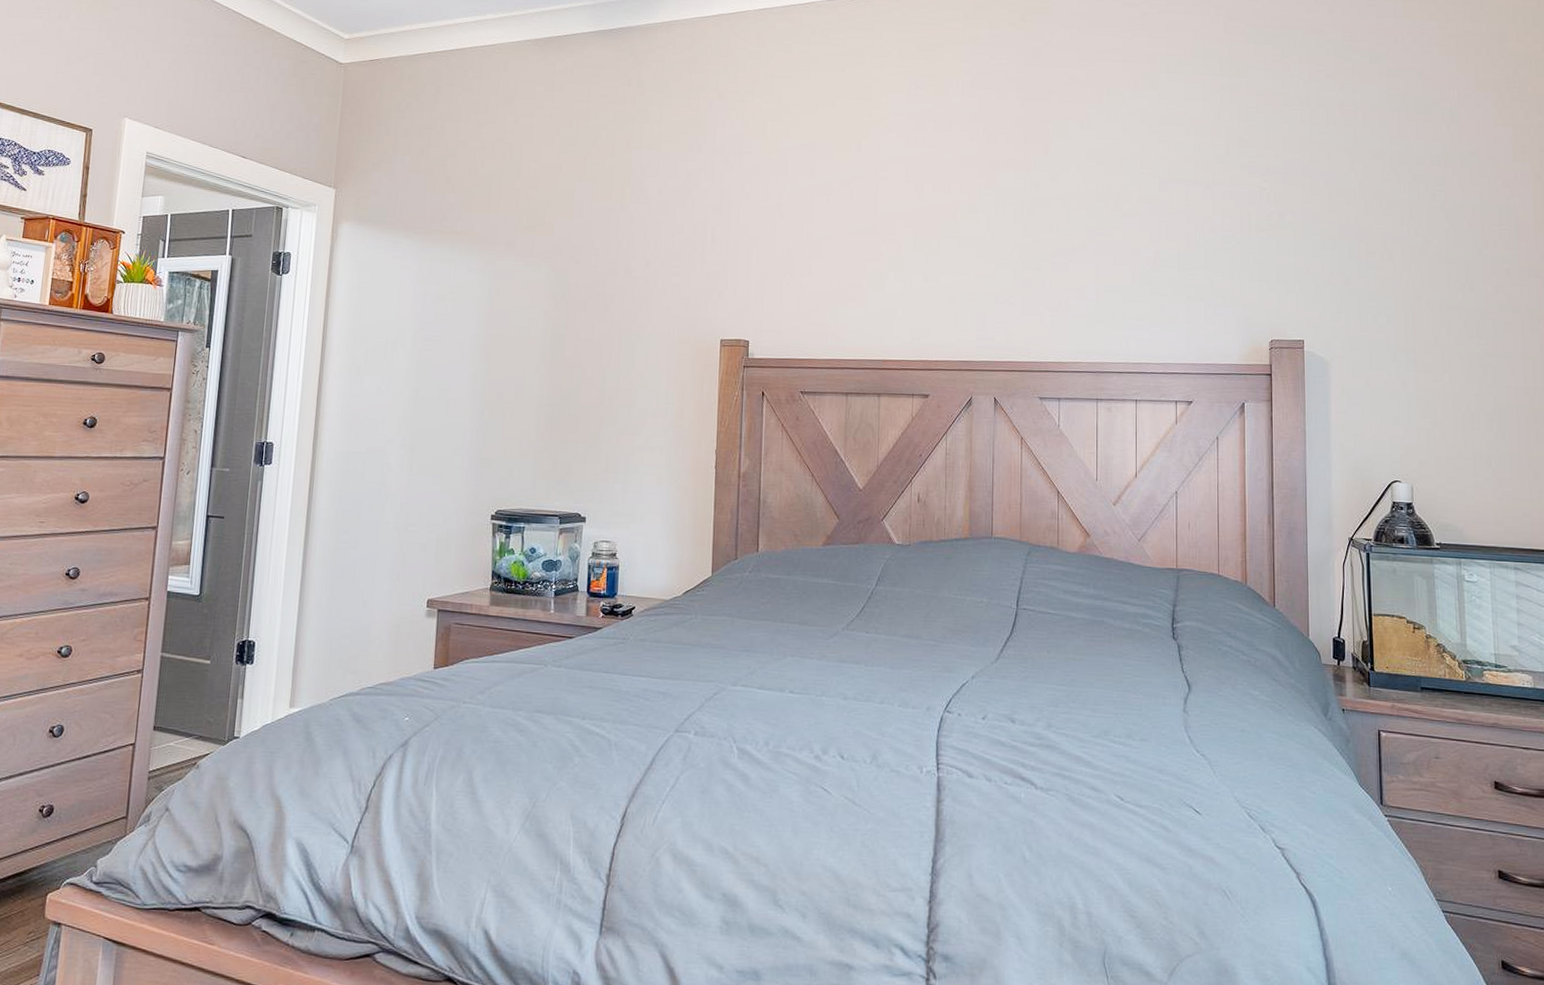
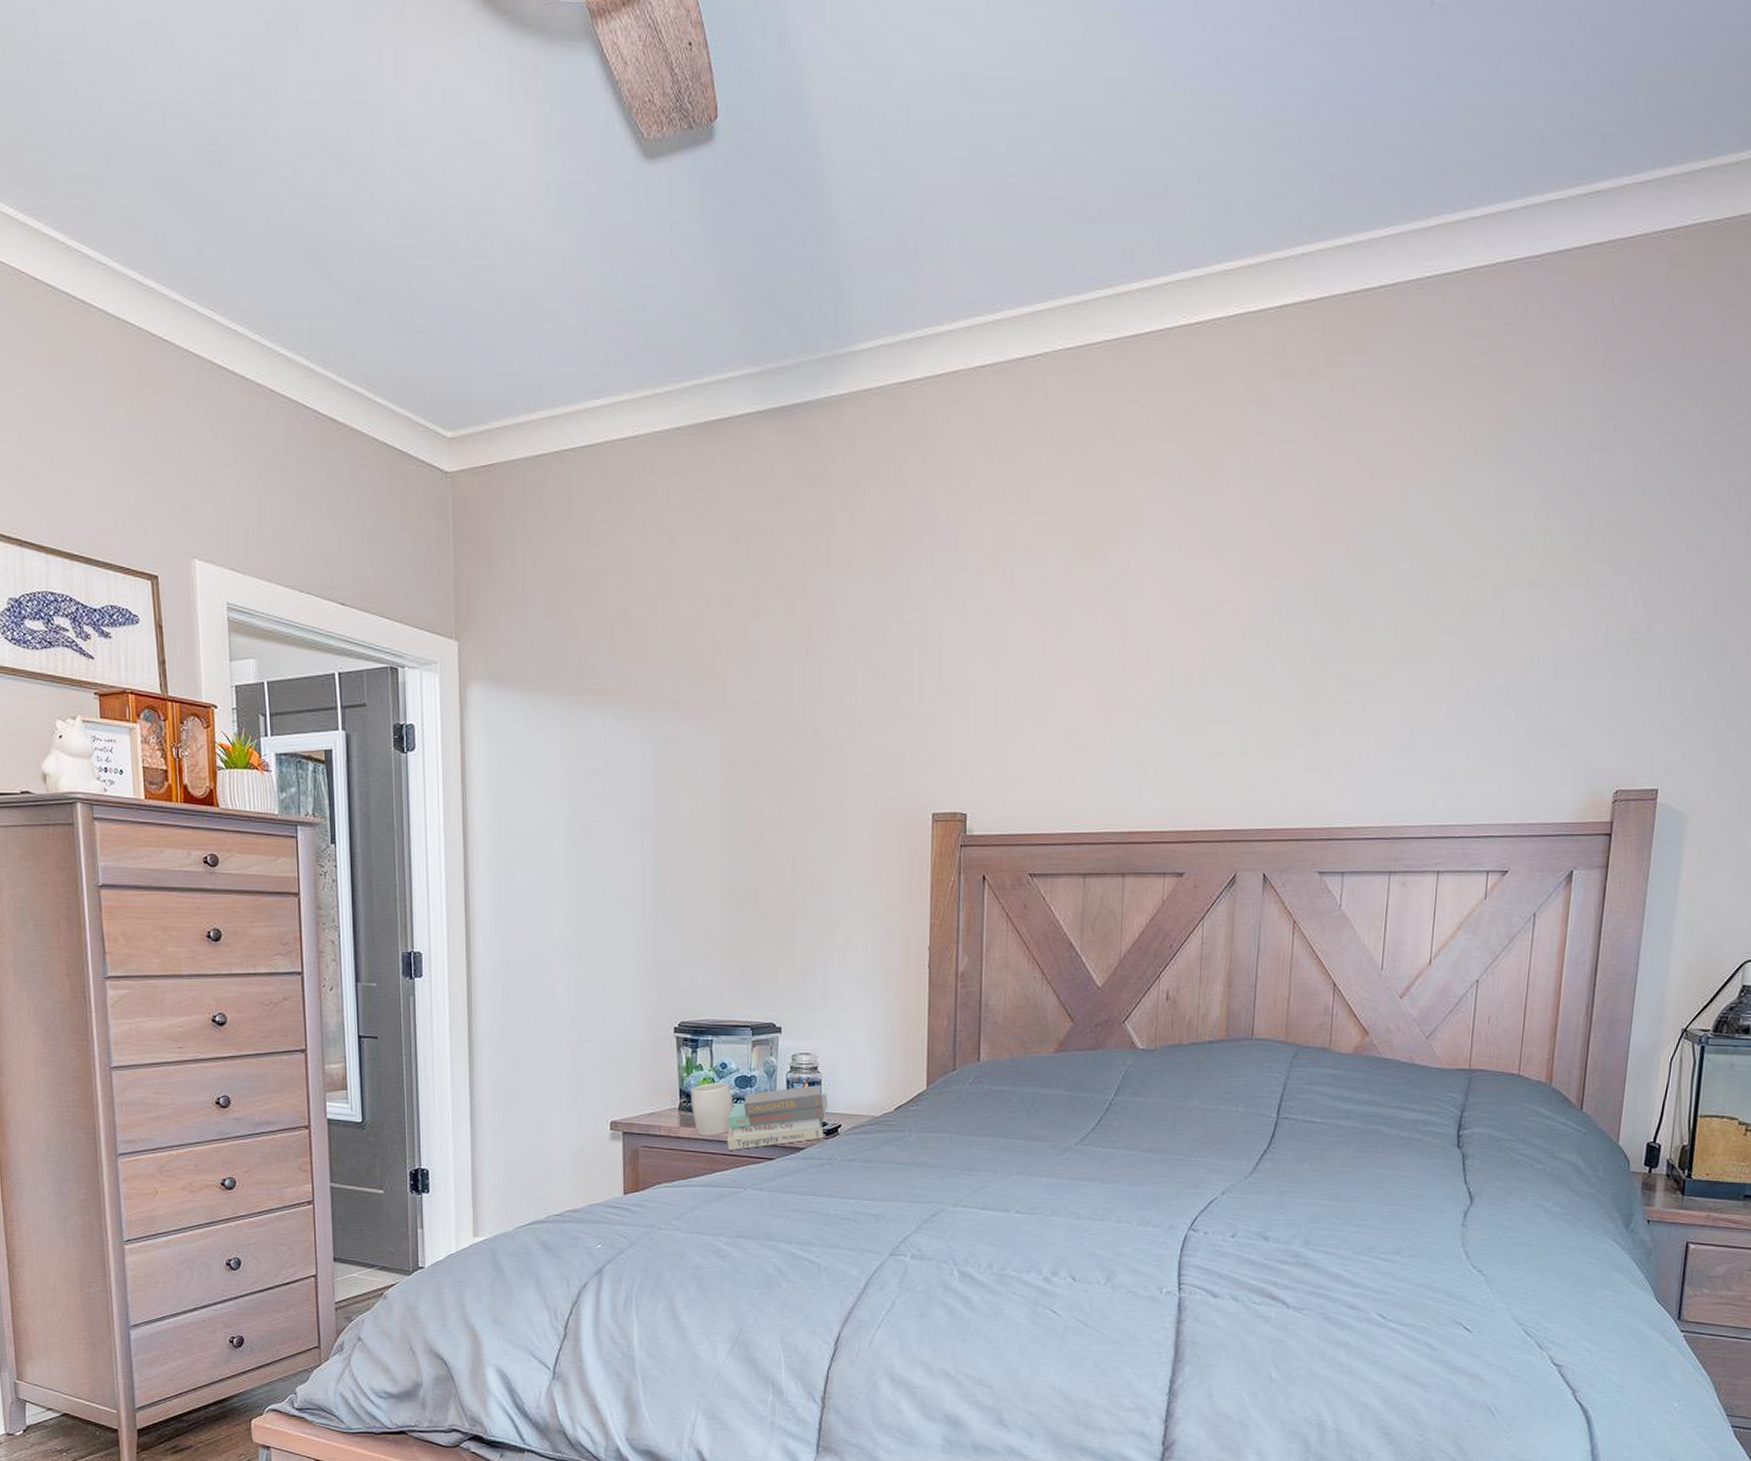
mug: none [501,566,541,615] -> present [690,1083,735,1136]
books: none [531,570,624,630] -> present [726,1085,828,1151]

